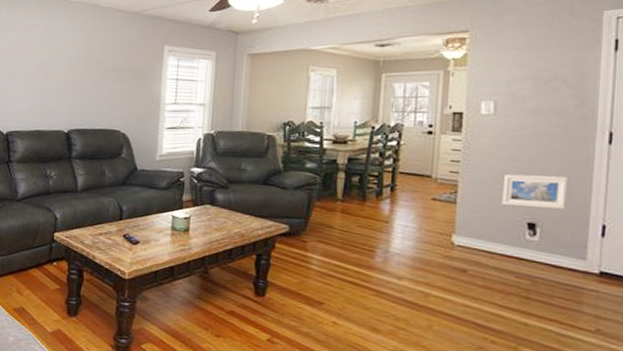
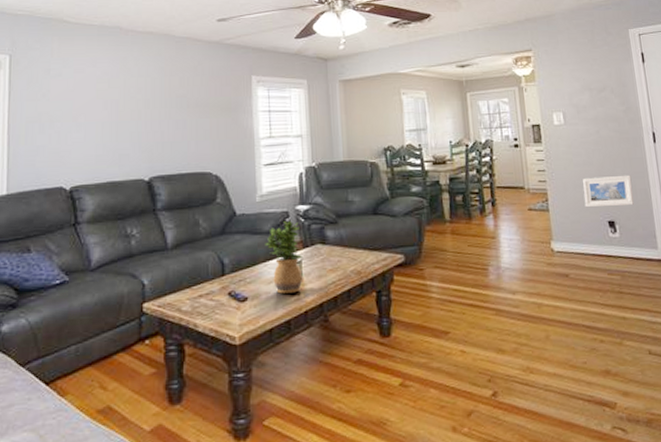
potted plant: none [159,180,192,244] -> present [265,220,303,294]

